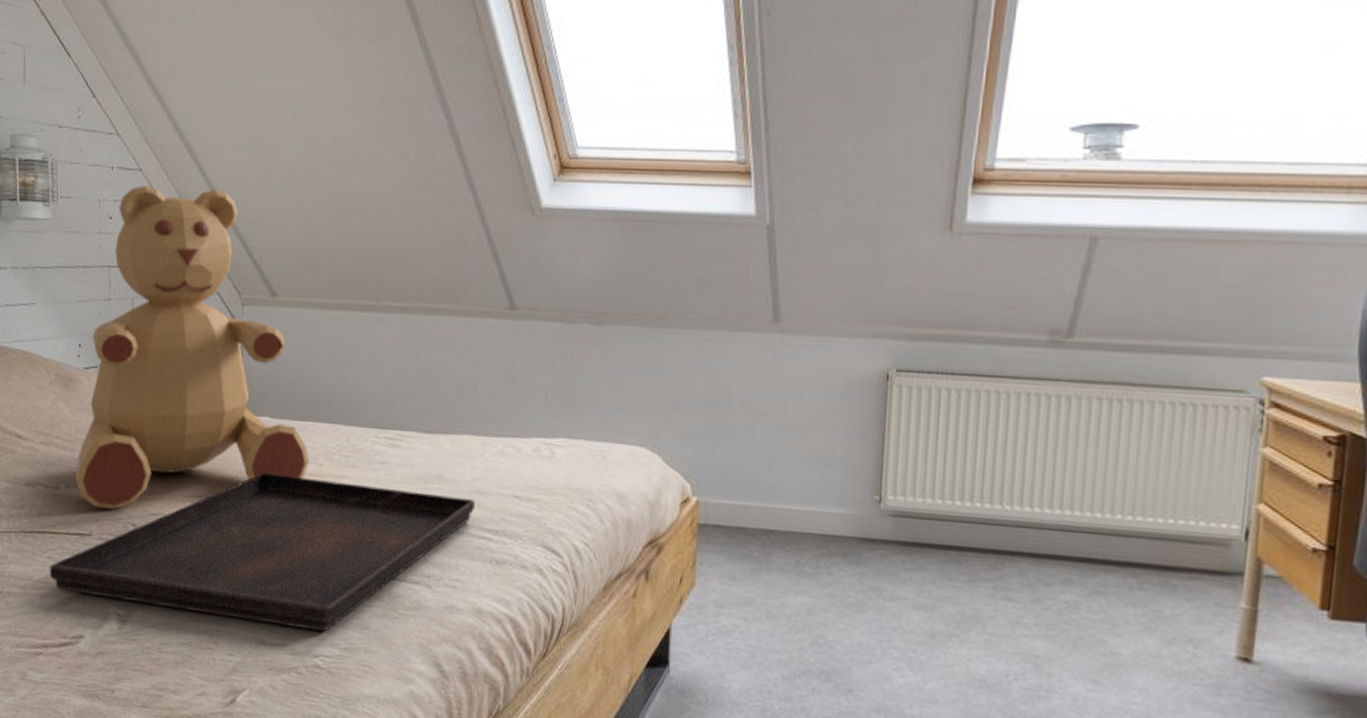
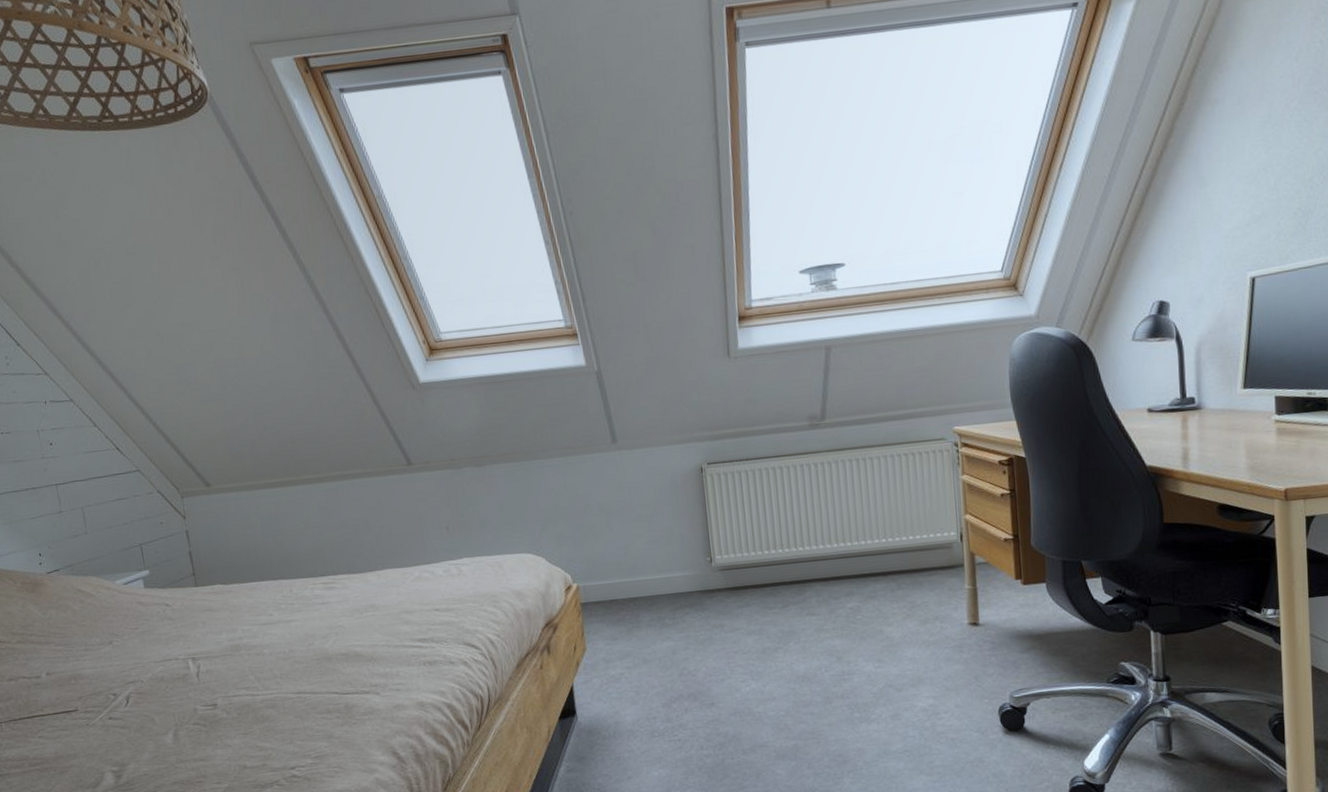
serving tray: present [49,472,475,632] -> none [42,618,405,762]
teddy bear: present [75,186,309,510] -> none [50,407,261,687]

